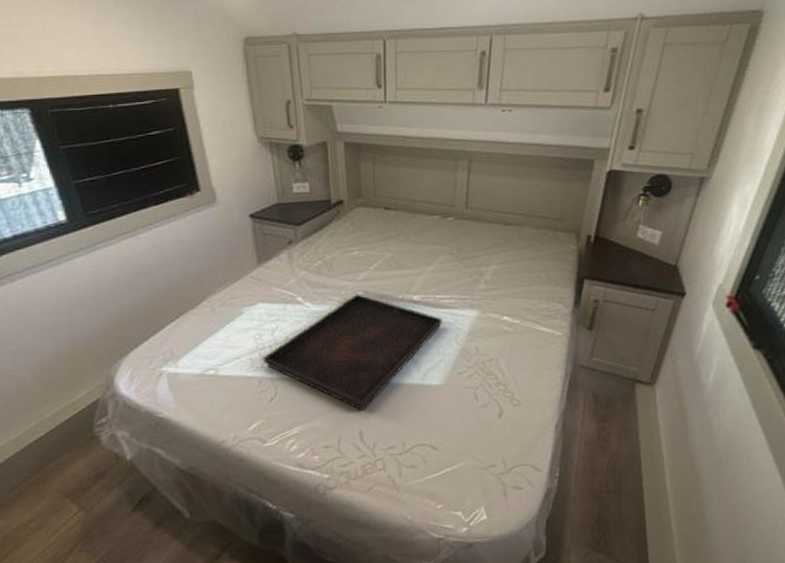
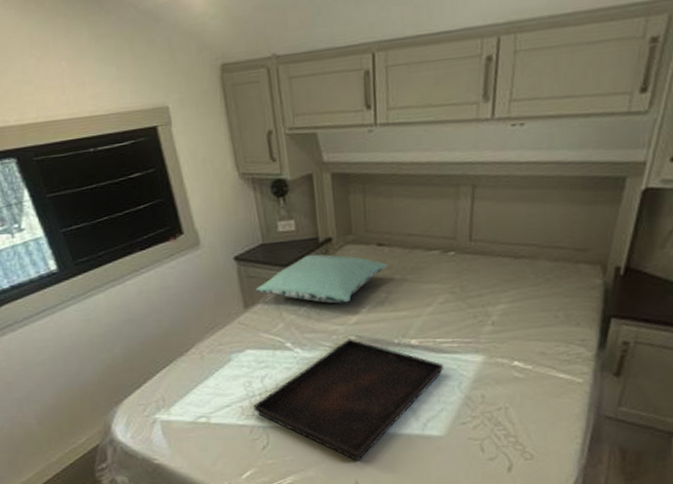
pillow: none [270,214,394,261] -> present [256,254,388,304]

